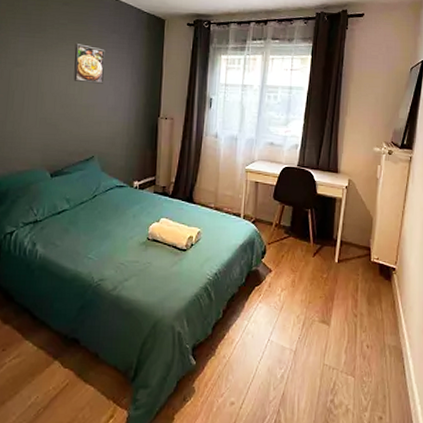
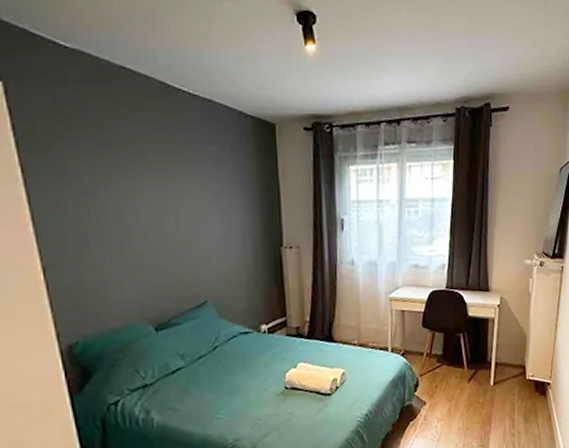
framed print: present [73,44,105,84] -> none [161,161,207,211]

